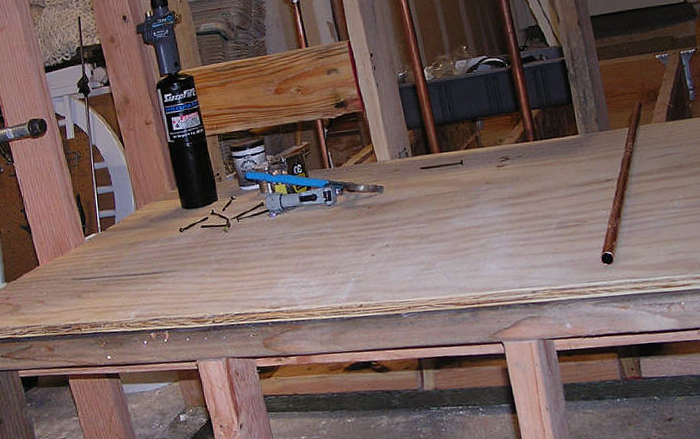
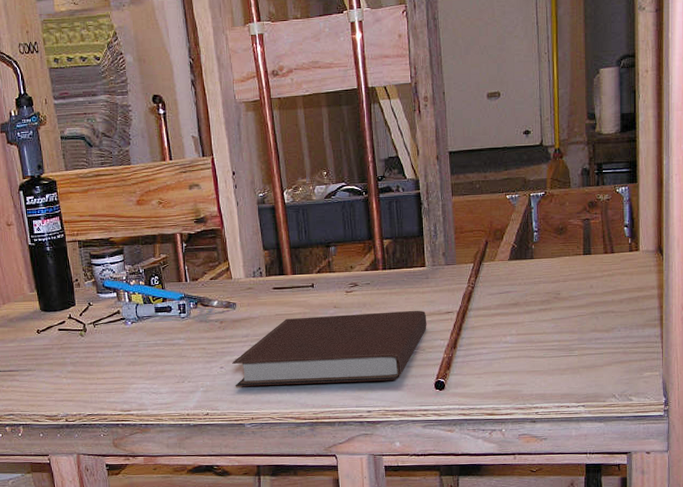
notebook: none [383,180,587,275] -> present [232,310,427,387]

